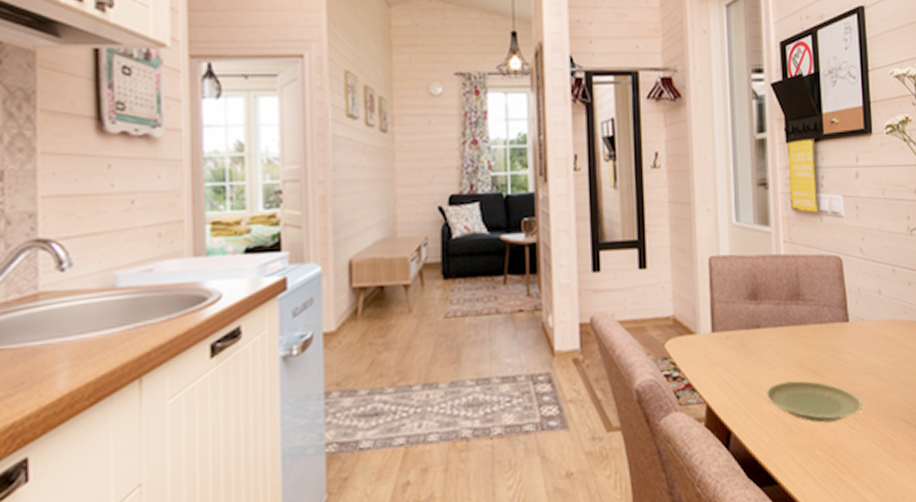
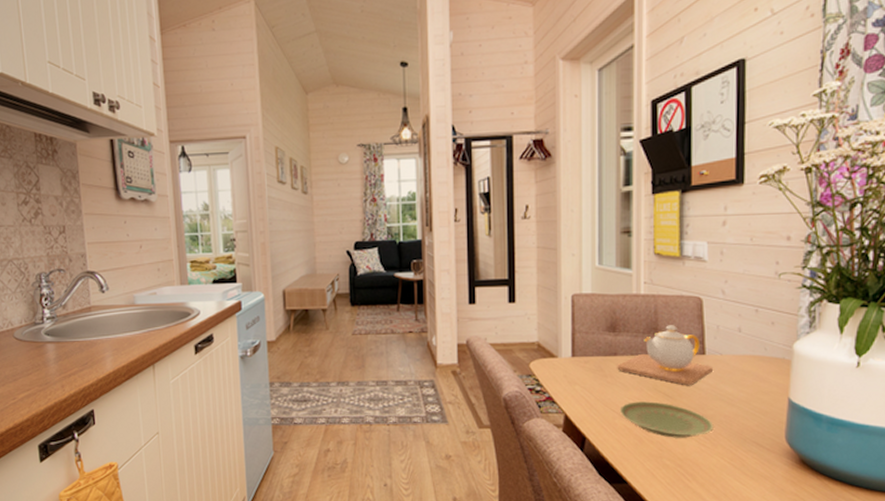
teapot: none [761,289,857,359] -> present [617,325,713,385]

